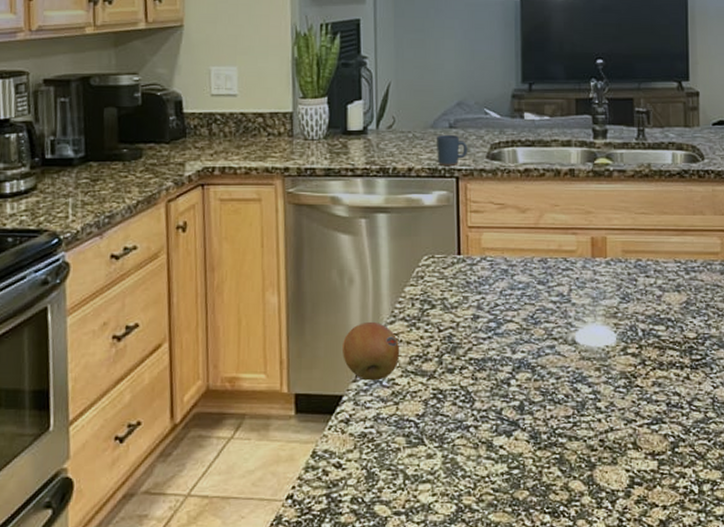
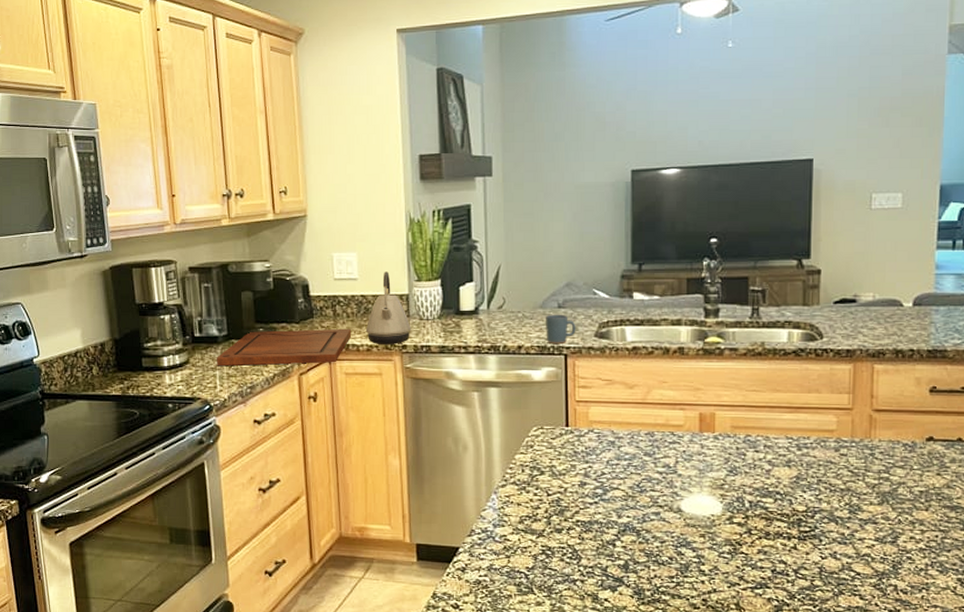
cutting board: none [70,149,229,193] -> present [217,328,352,367]
kettle: none [244,87,295,168] -> present [365,271,411,345]
fruit: present [343,321,400,381] -> none [458,484,511,536]

